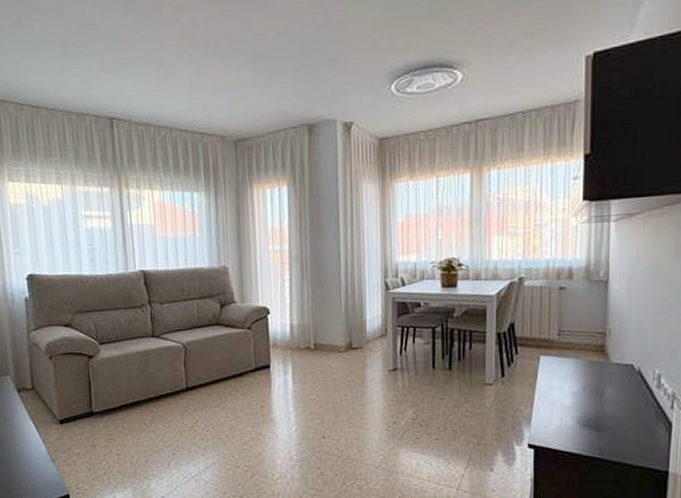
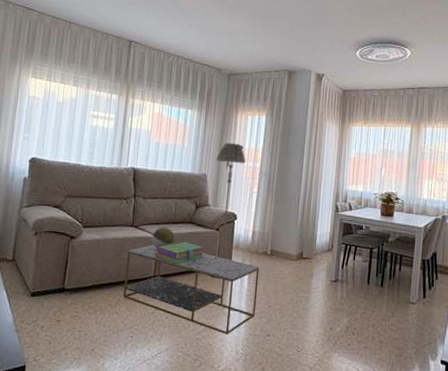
coffee table: none [153,354,306,441] -> present [123,244,260,334]
decorative ball: none [176,333,202,358] -> present [151,227,175,249]
stack of books: none [183,346,238,372] -> present [155,241,204,264]
floor lamp: none [235,224,271,382] -> present [212,142,246,278]

